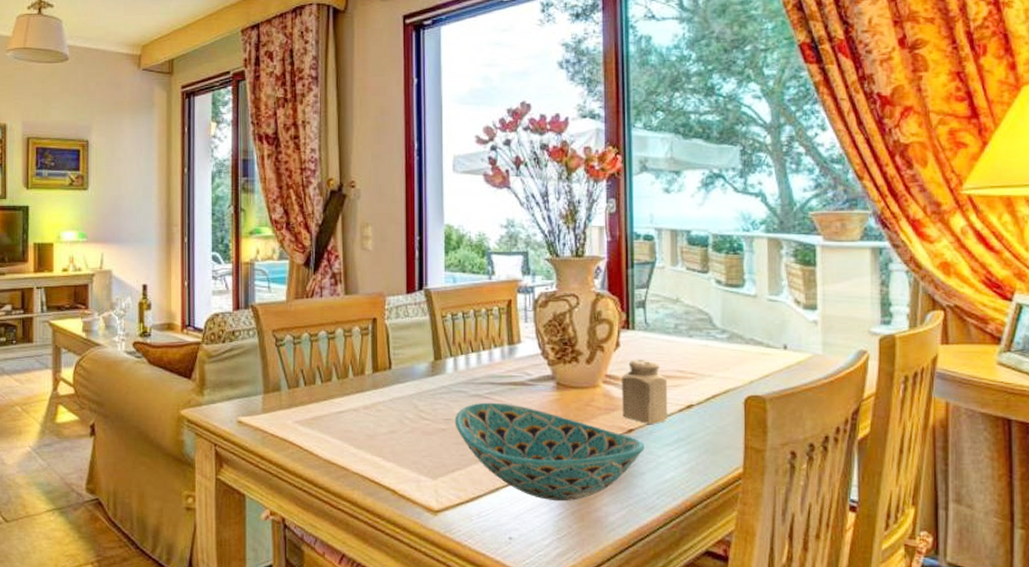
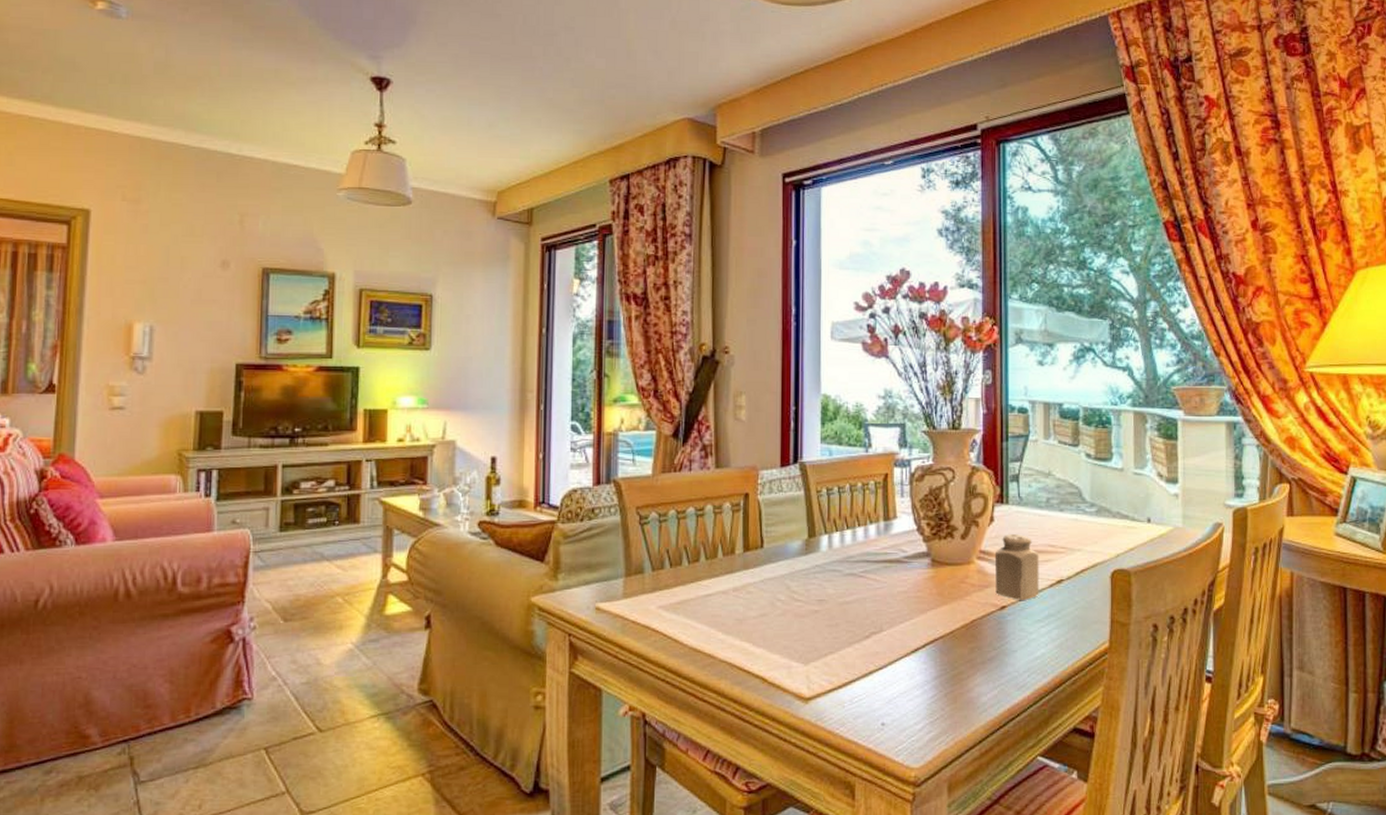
bowl: present [454,402,645,502] -> none [828,581,1017,683]

